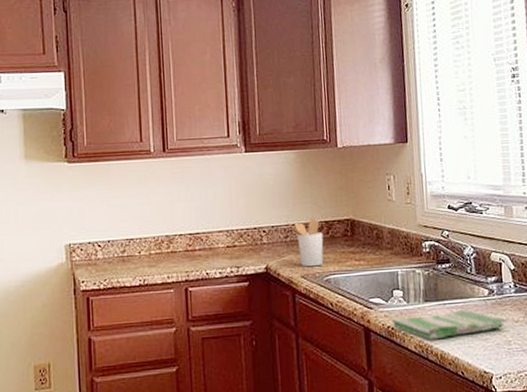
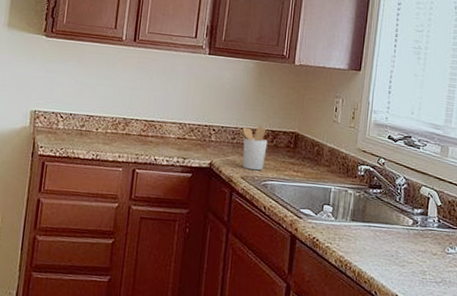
dish towel: present [391,310,505,340] -> none [317,230,424,258]

